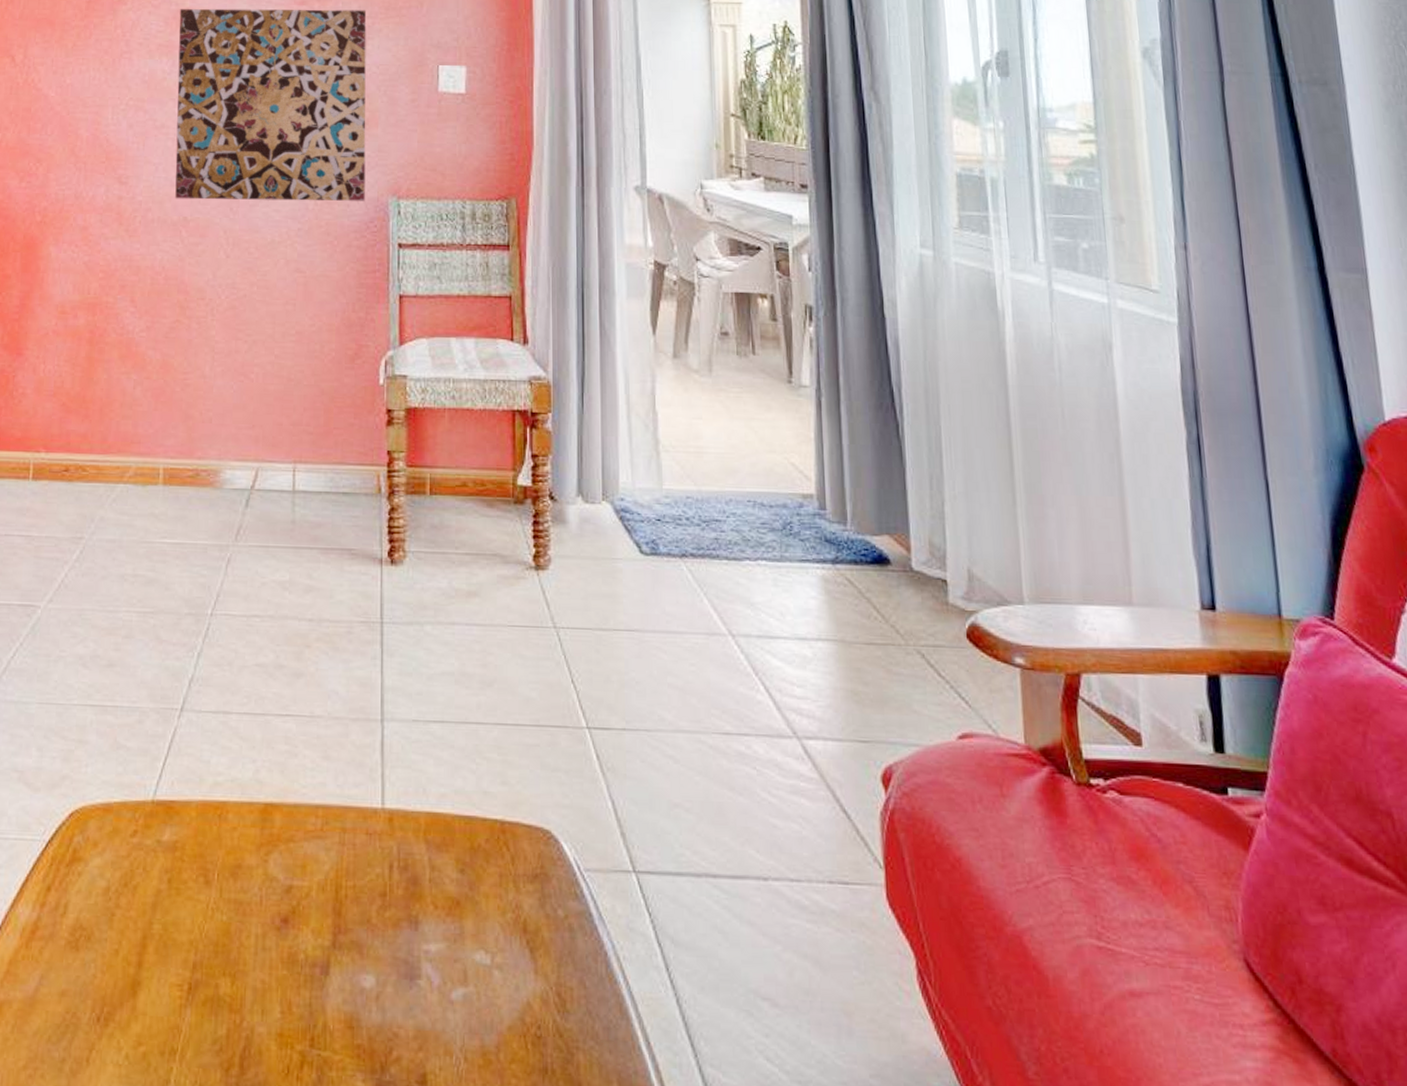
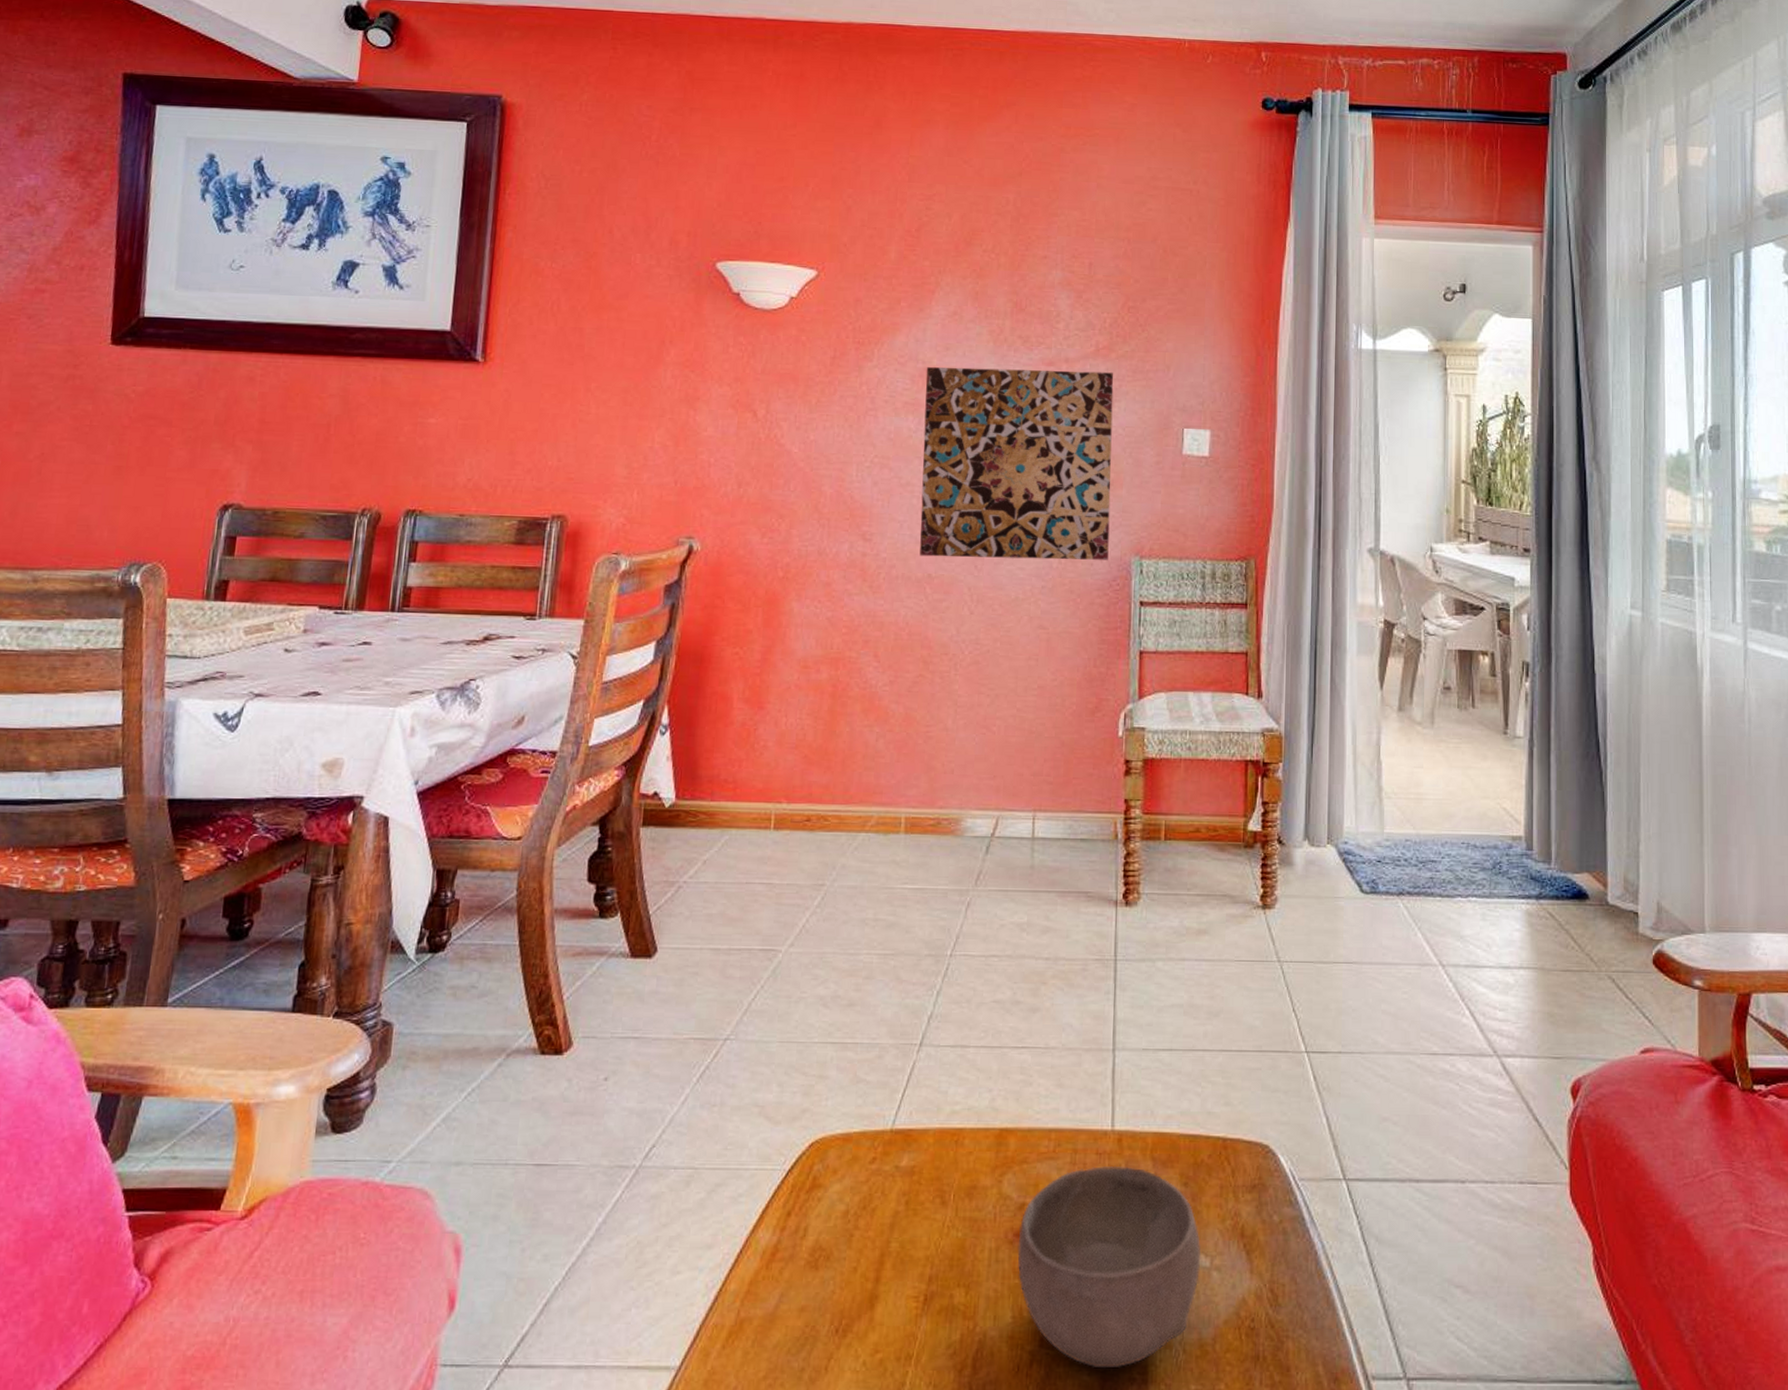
bowl: none [285,847,480,1075] -> present [1017,1165,1201,1369]

